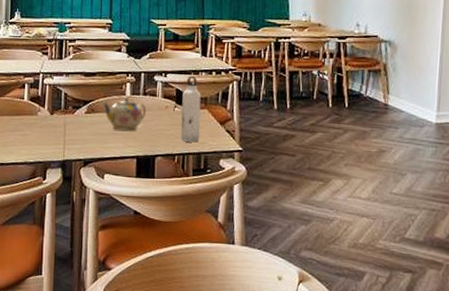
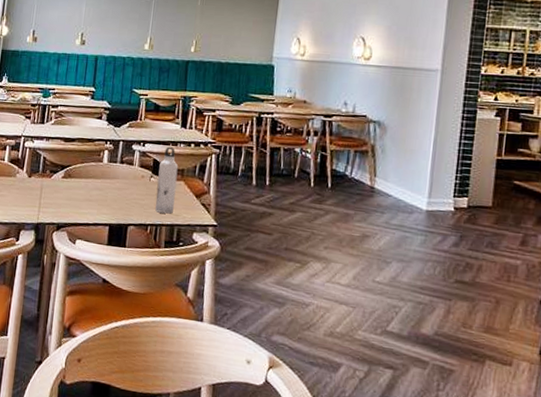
teapot: present [101,96,147,131] -> none [78,163,123,198]

